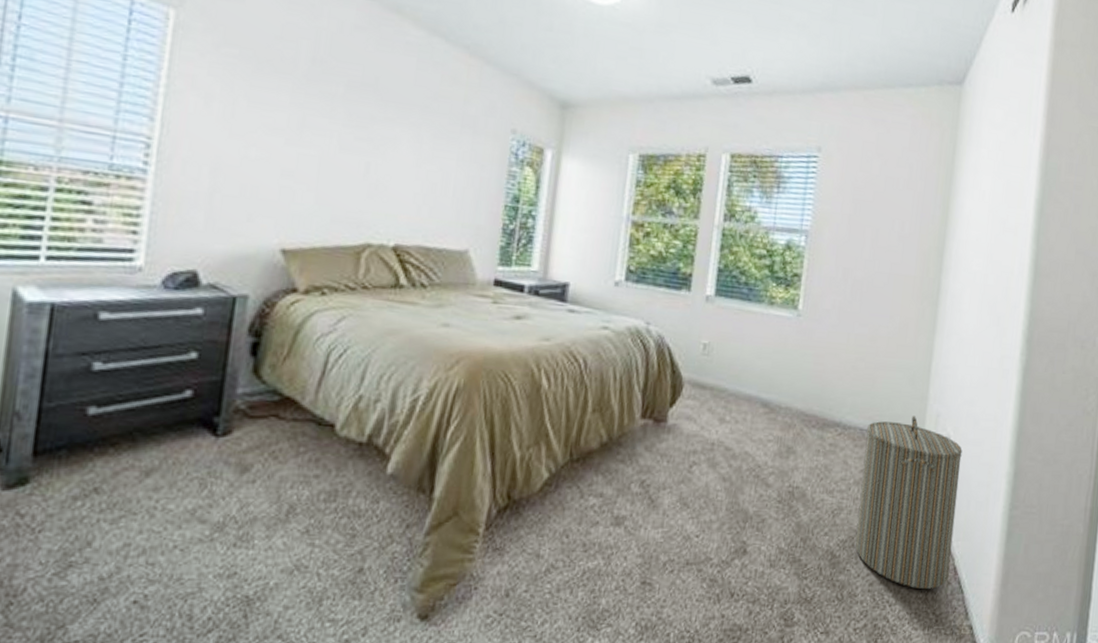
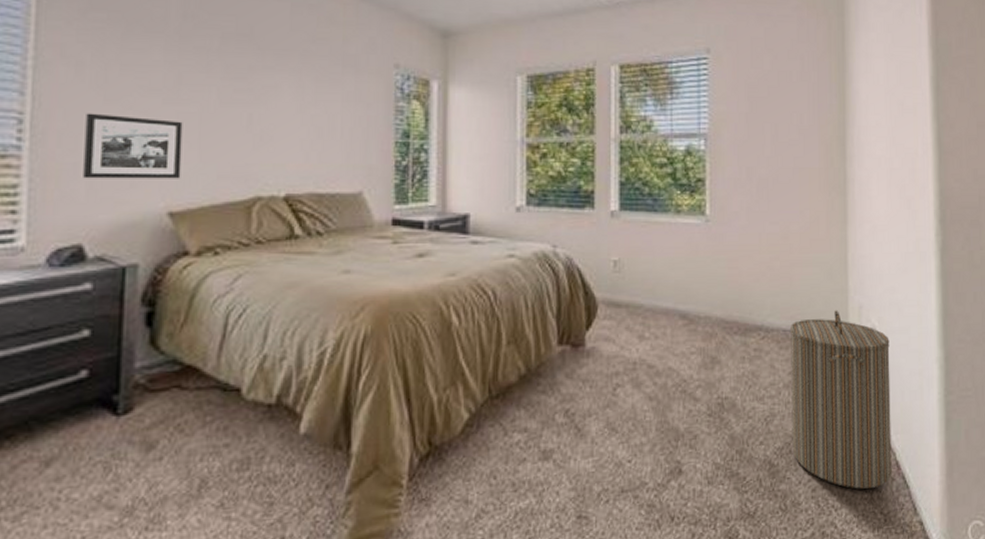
picture frame: none [203,144,303,218] -> present [83,113,183,179]

